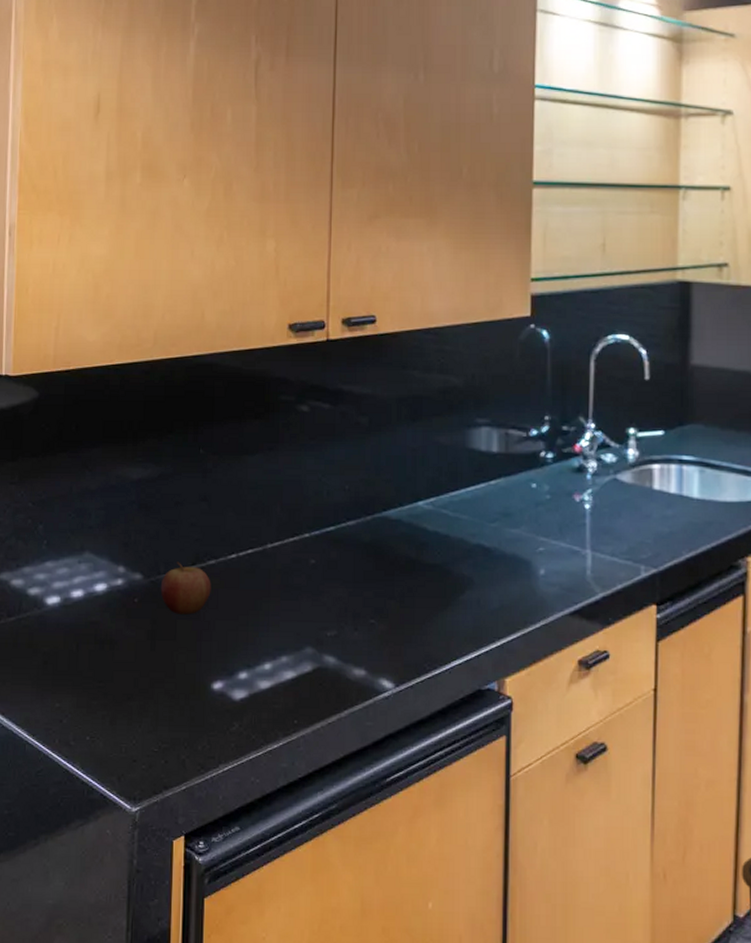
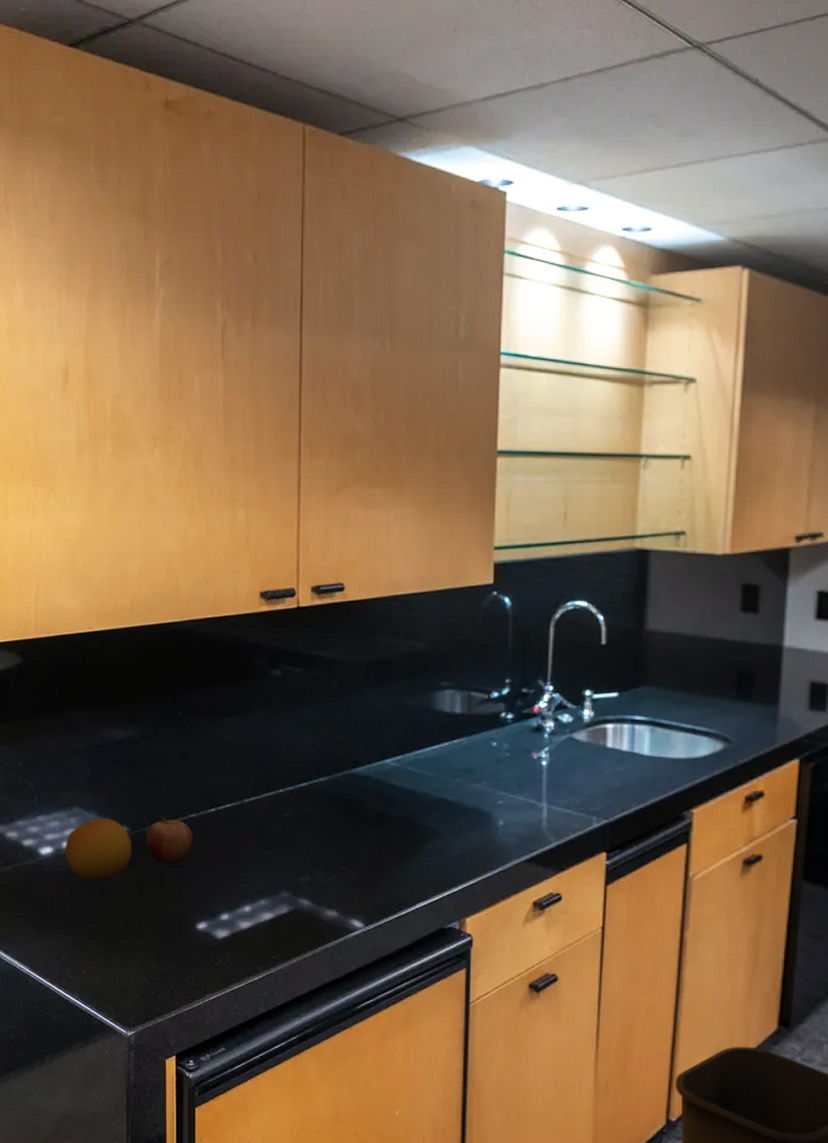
fruit: none [73,564,146,635] -> present [65,818,132,882]

